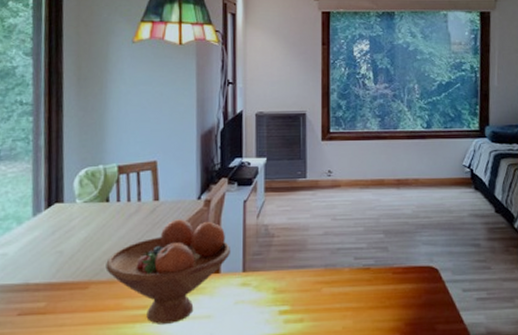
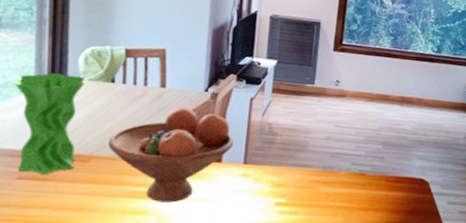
vase: none [13,199,81,309] -> present [14,73,85,175]

